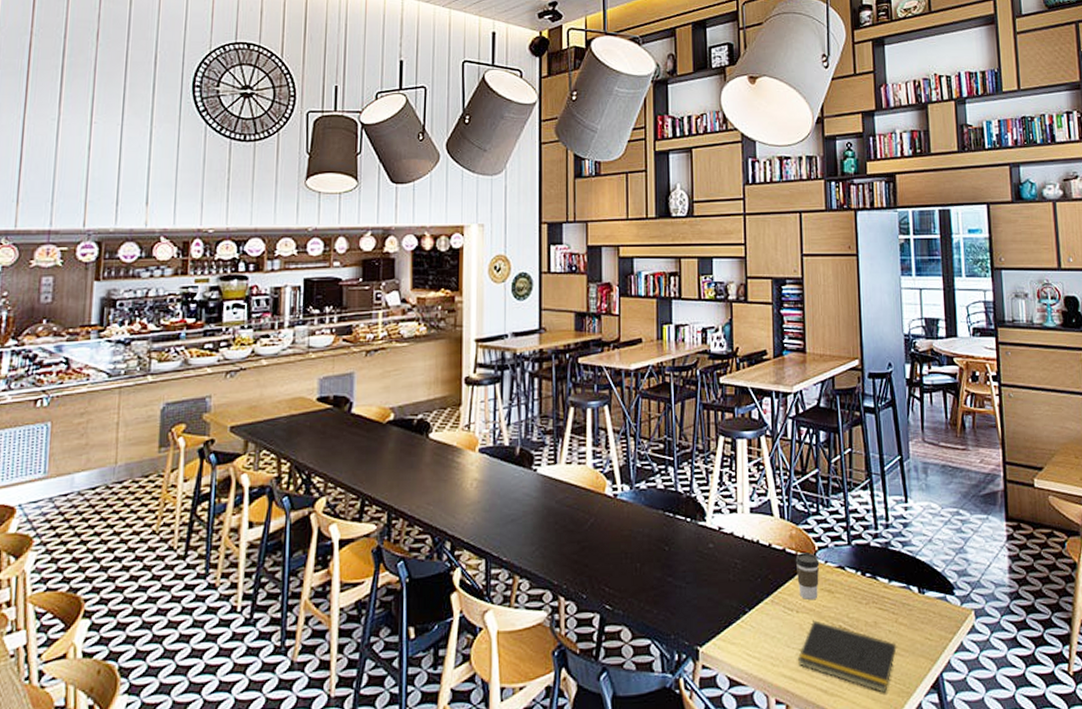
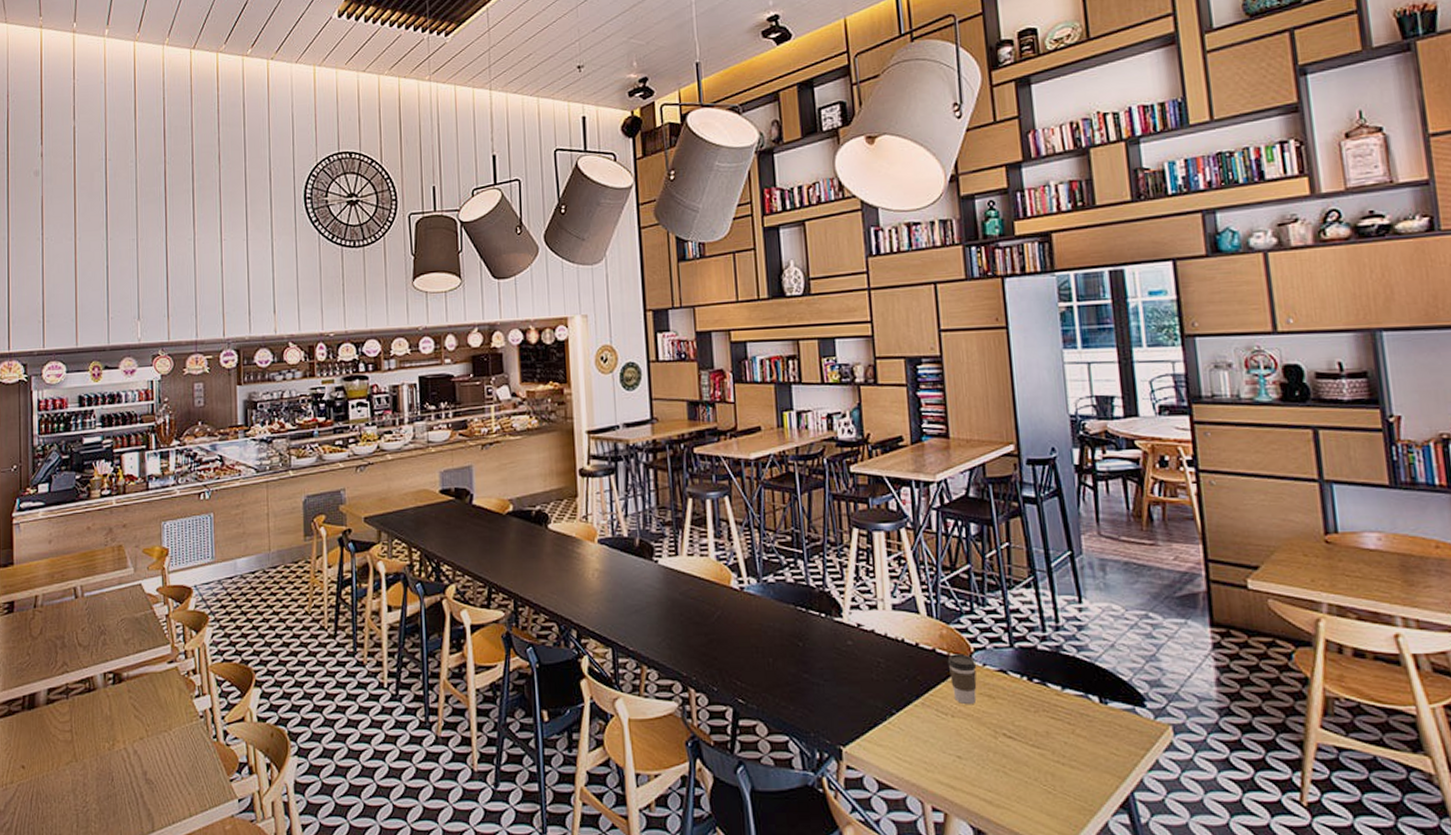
notepad: present [797,620,897,693] -> none [955,726,1075,809]

